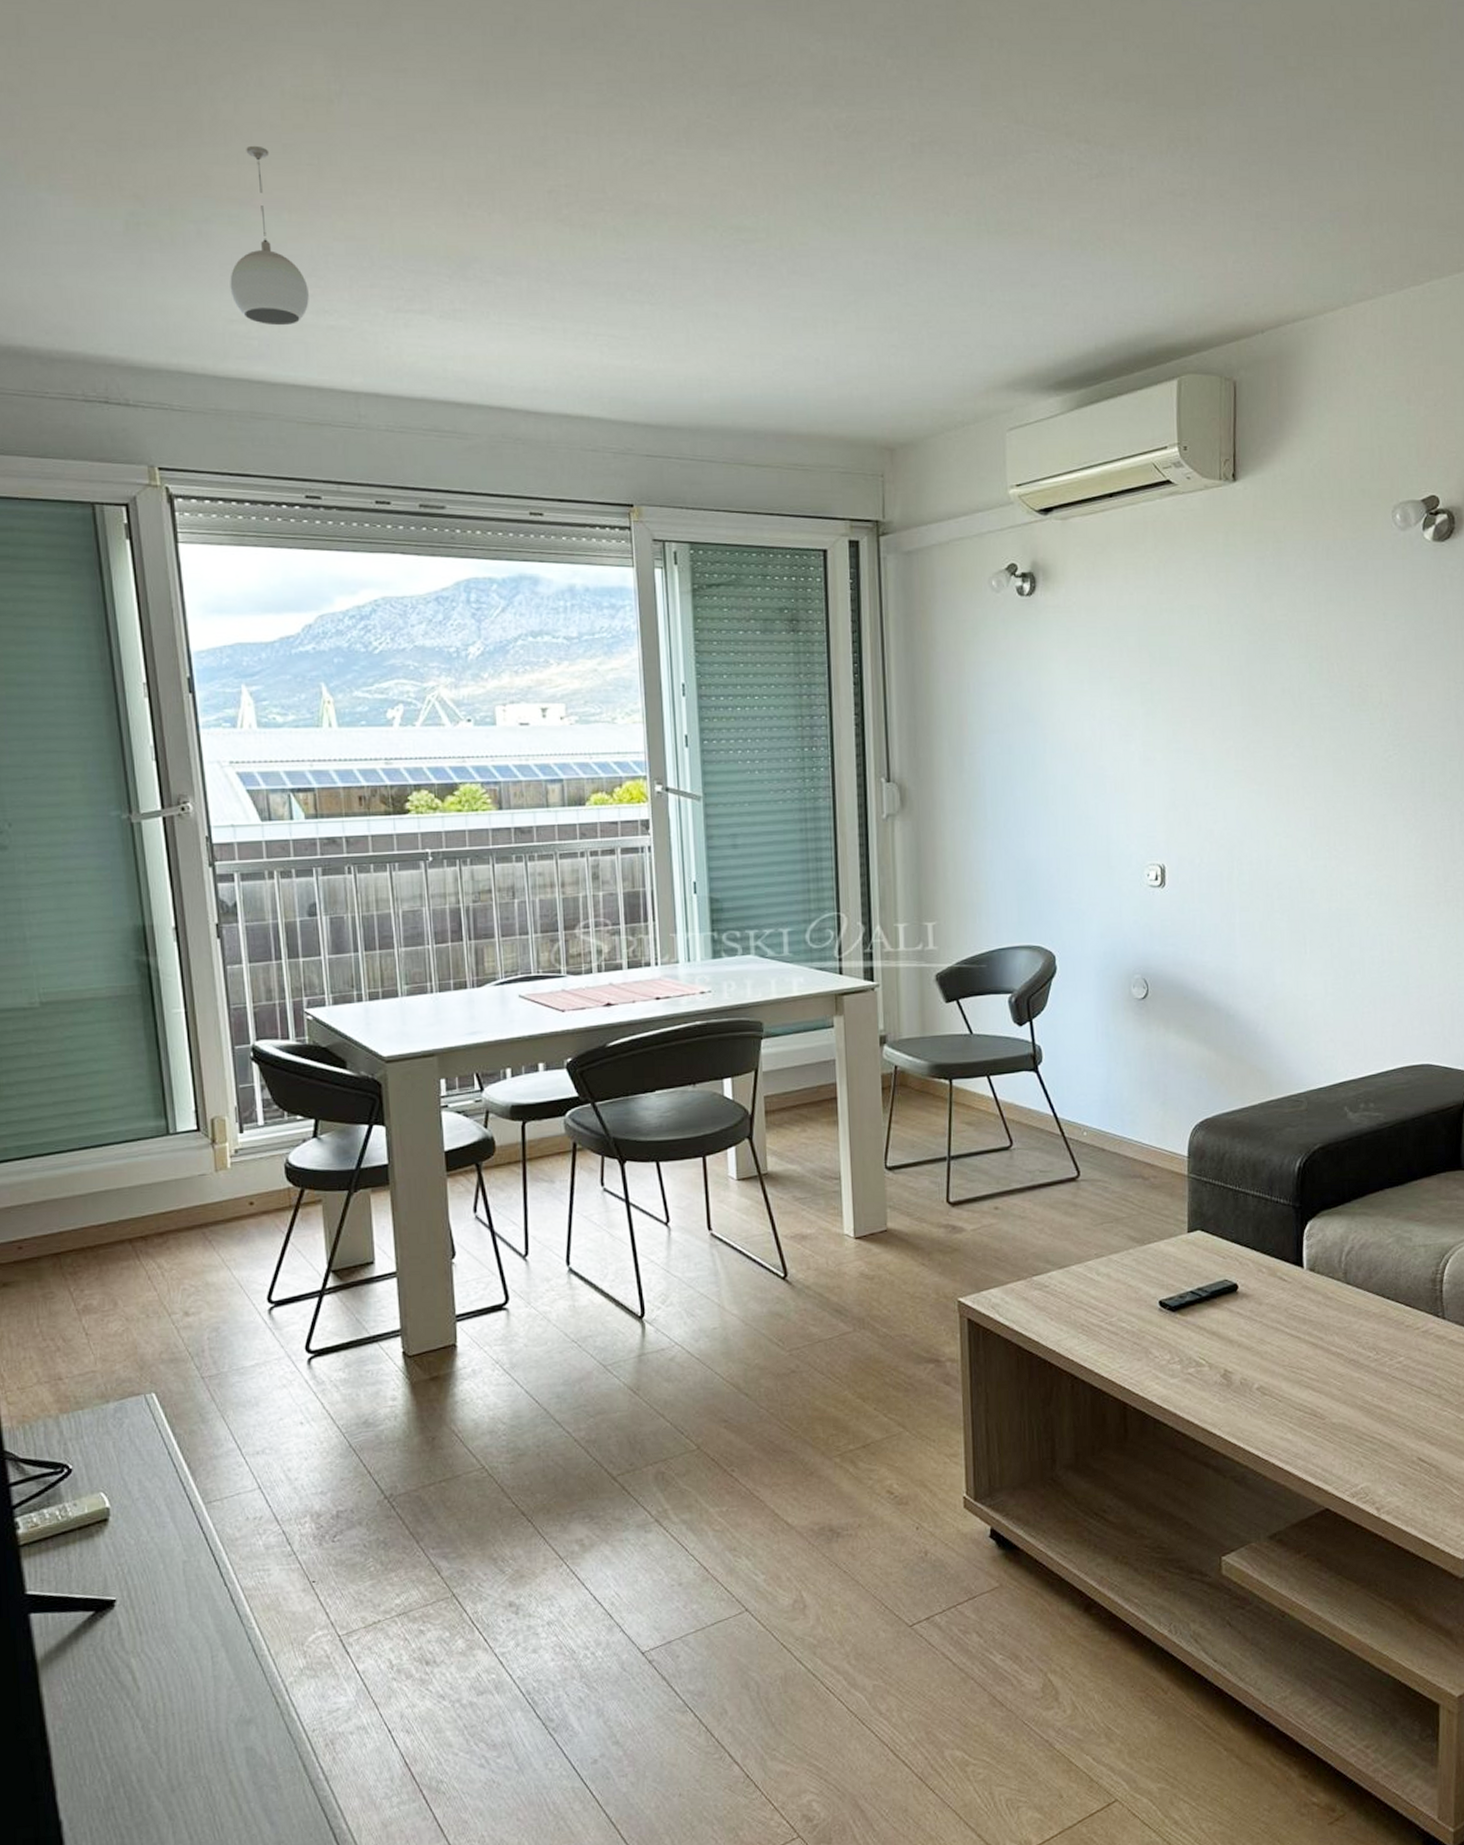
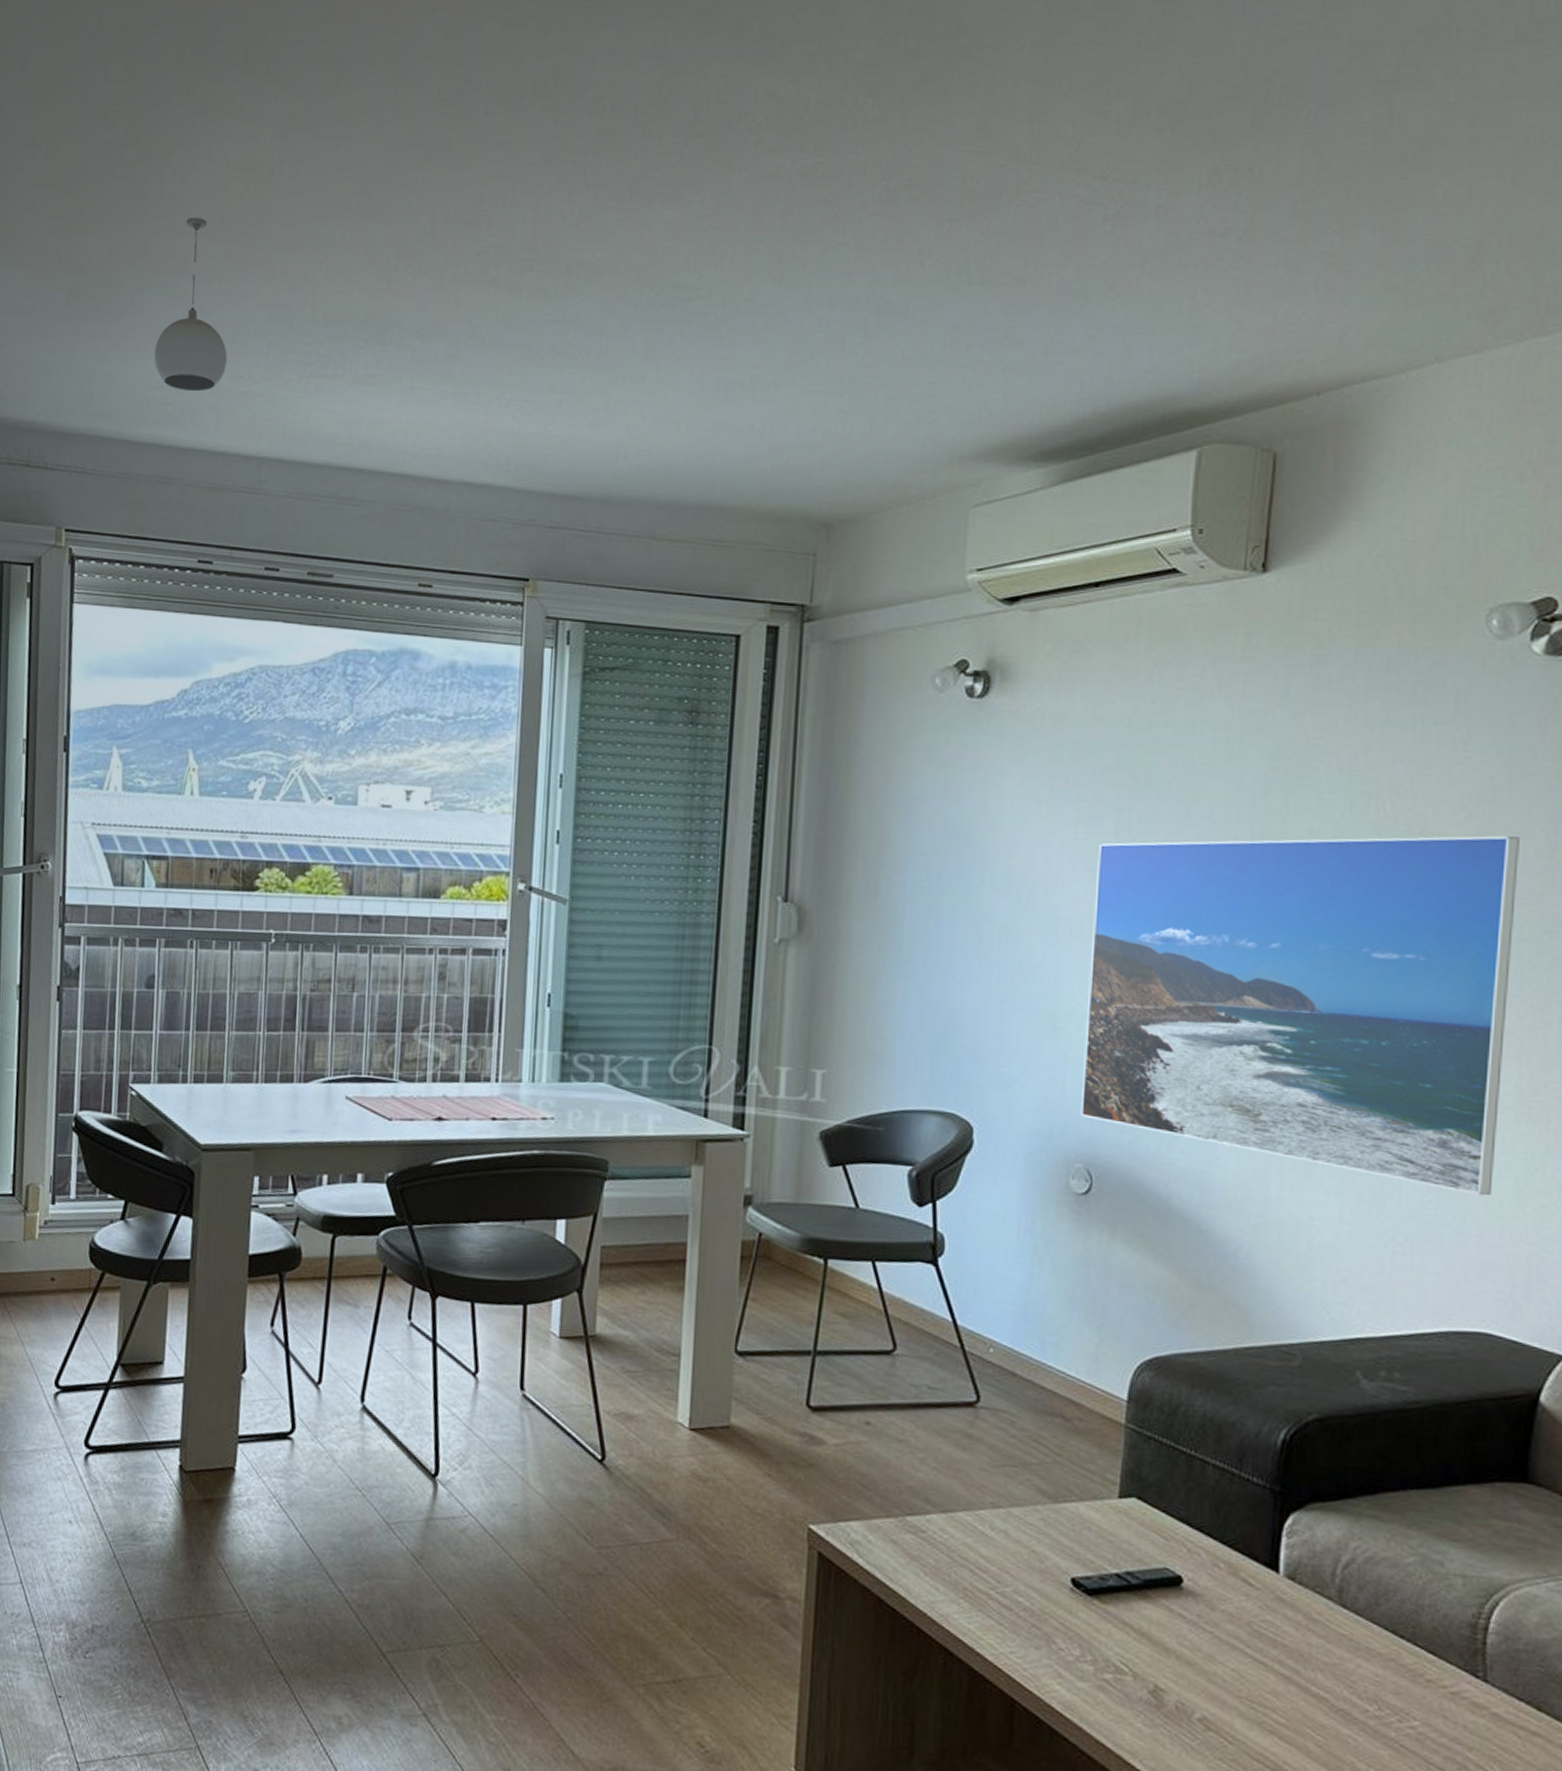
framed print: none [1130,685,1426,962] -> present [1080,836,1519,1196]

